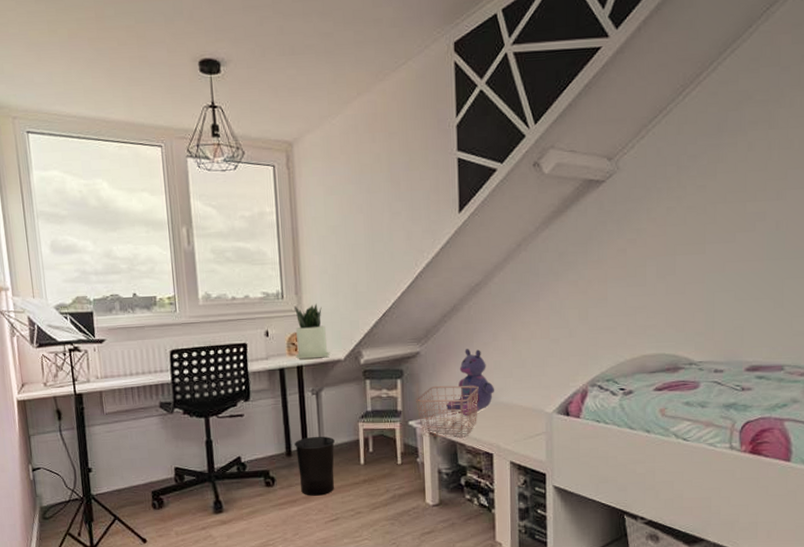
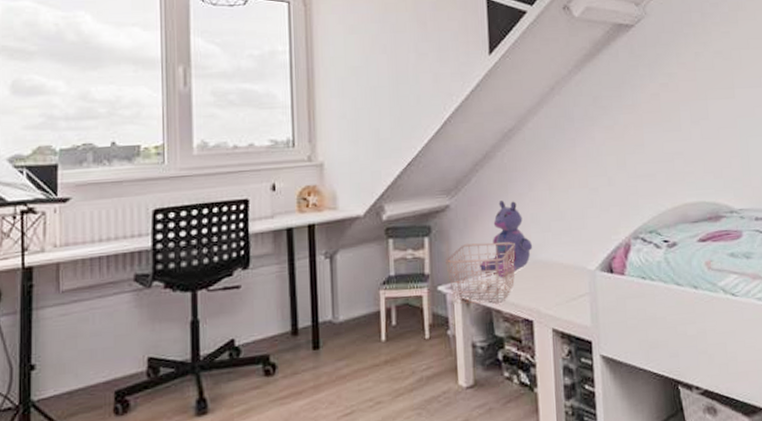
planter: present [294,303,331,359] -> none [305,152,348,217]
waste bin: present [295,436,335,496] -> none [302,308,351,385]

